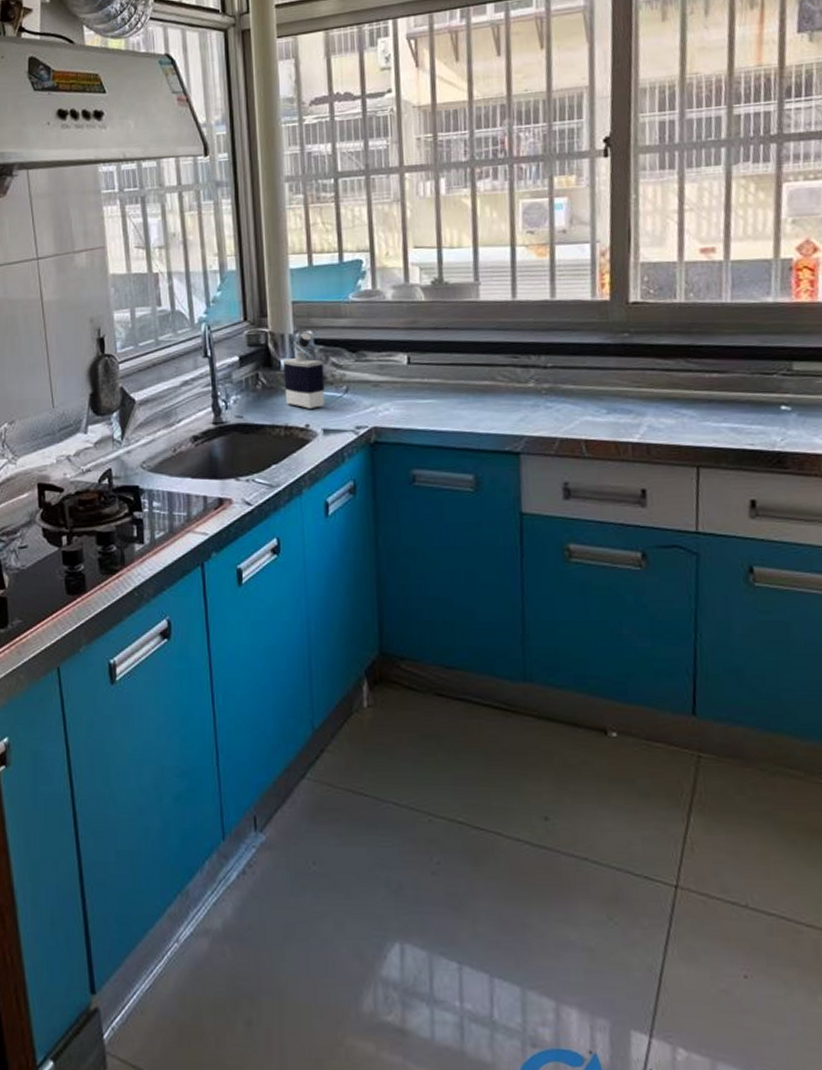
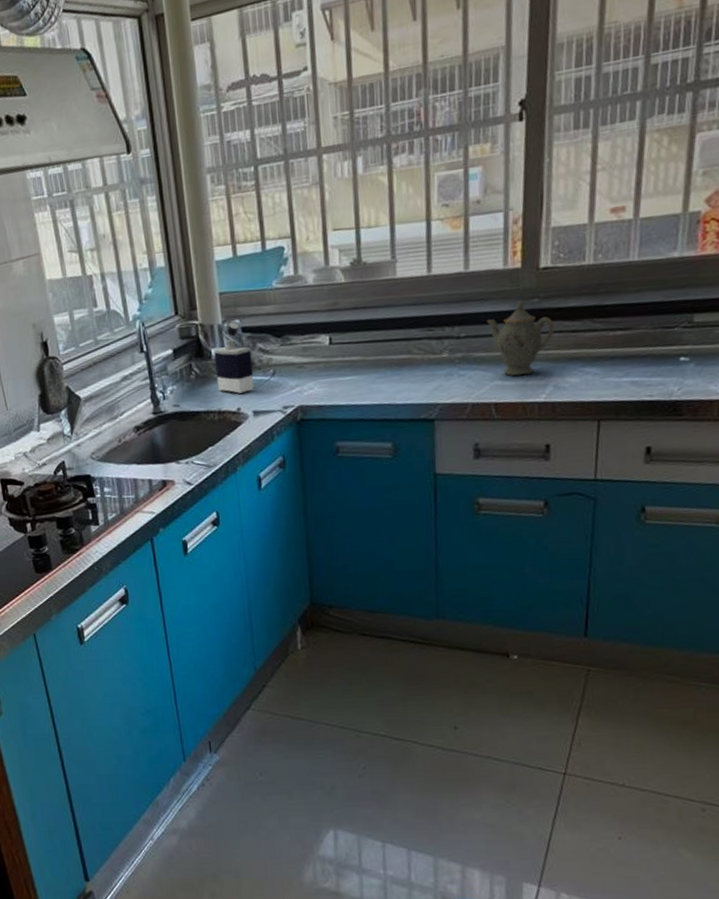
teapot: none [575,335,647,413] -> present [487,301,555,376]

